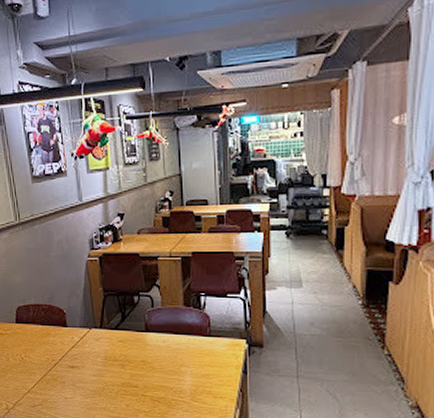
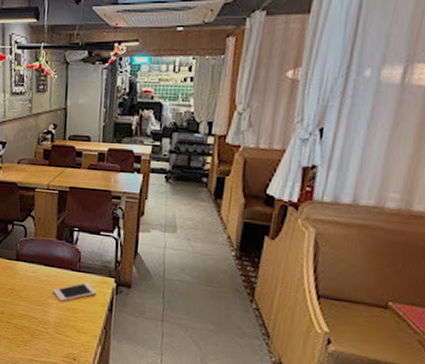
cell phone: none [185,347,230,370] -> present [53,282,97,303]

